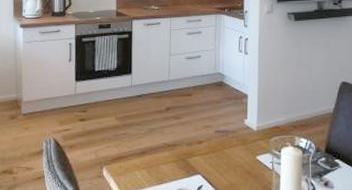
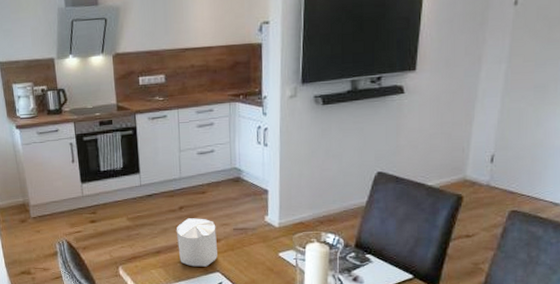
candle: none [161,119,199,169] -> present [176,218,217,267]

